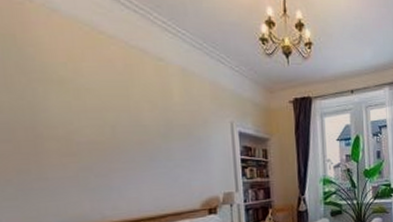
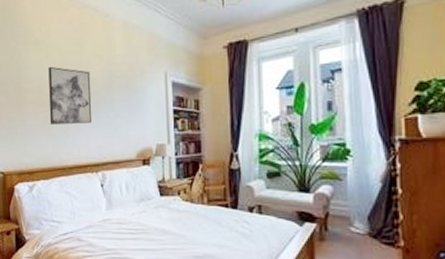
wall art: none [80,110,144,177] -> present [48,66,92,124]

